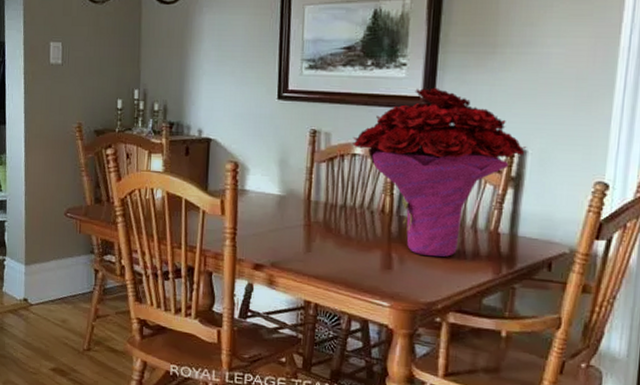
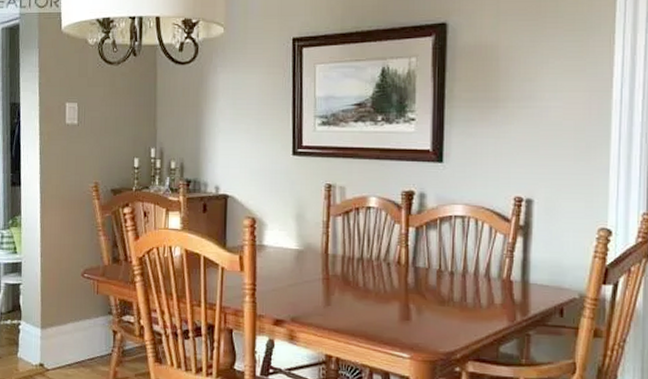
flower bouquet: present [352,87,527,257] -> none [367,141,533,307]

